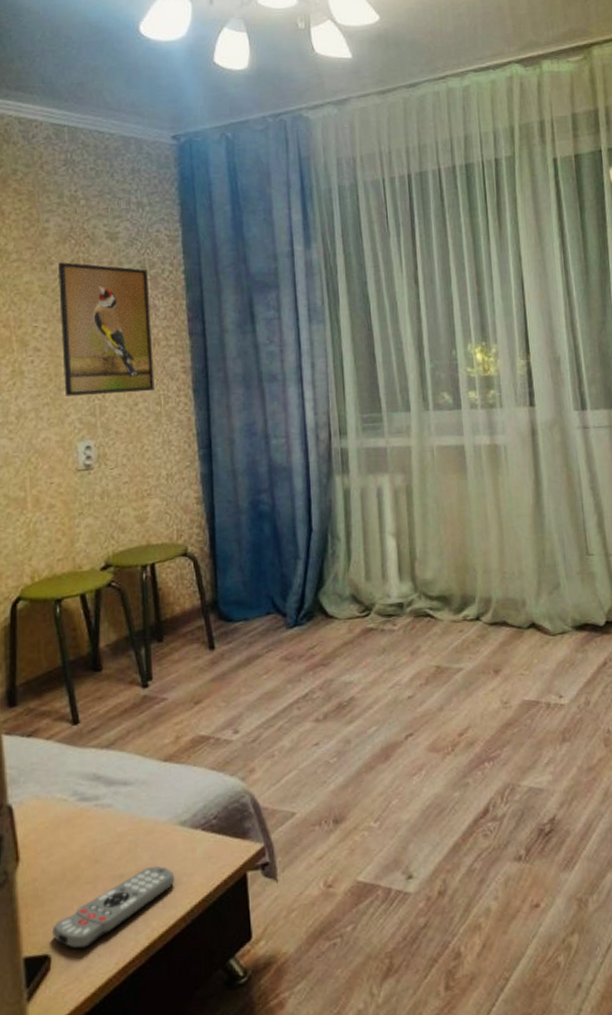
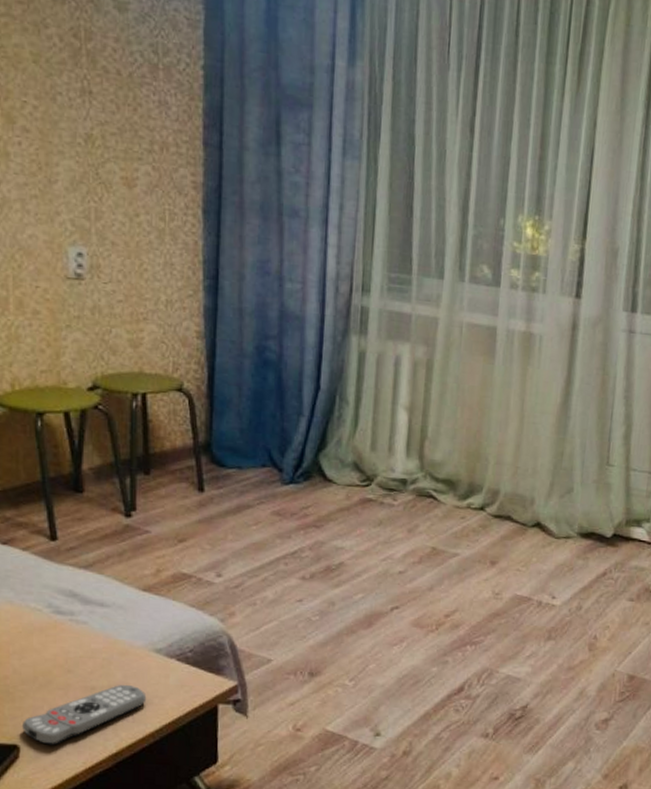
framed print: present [58,262,155,396] -> none [54,27,161,204]

